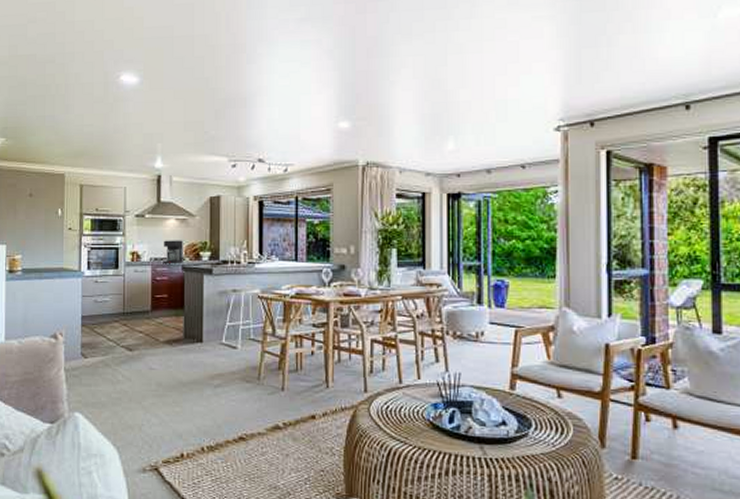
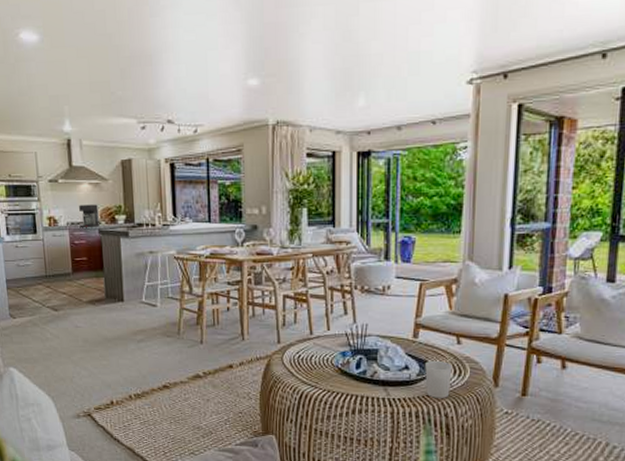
candle holder: none [524,415,554,460] -> present [425,360,453,398]

